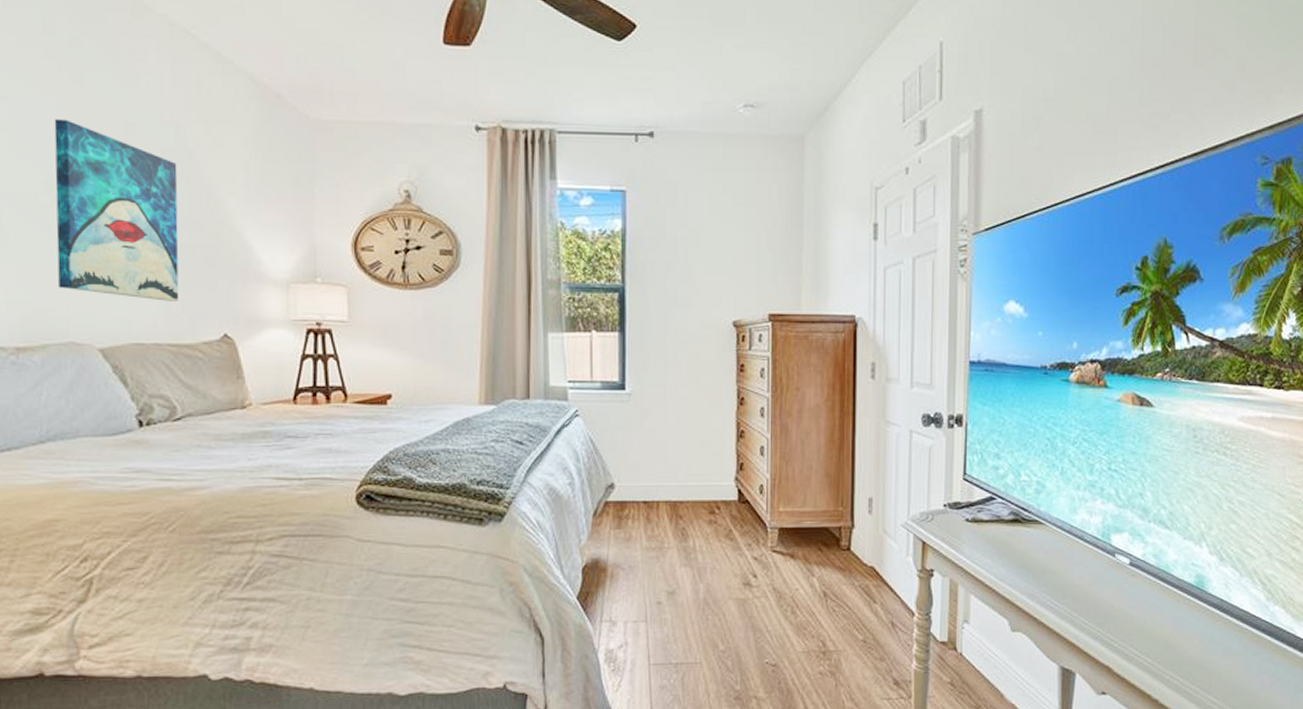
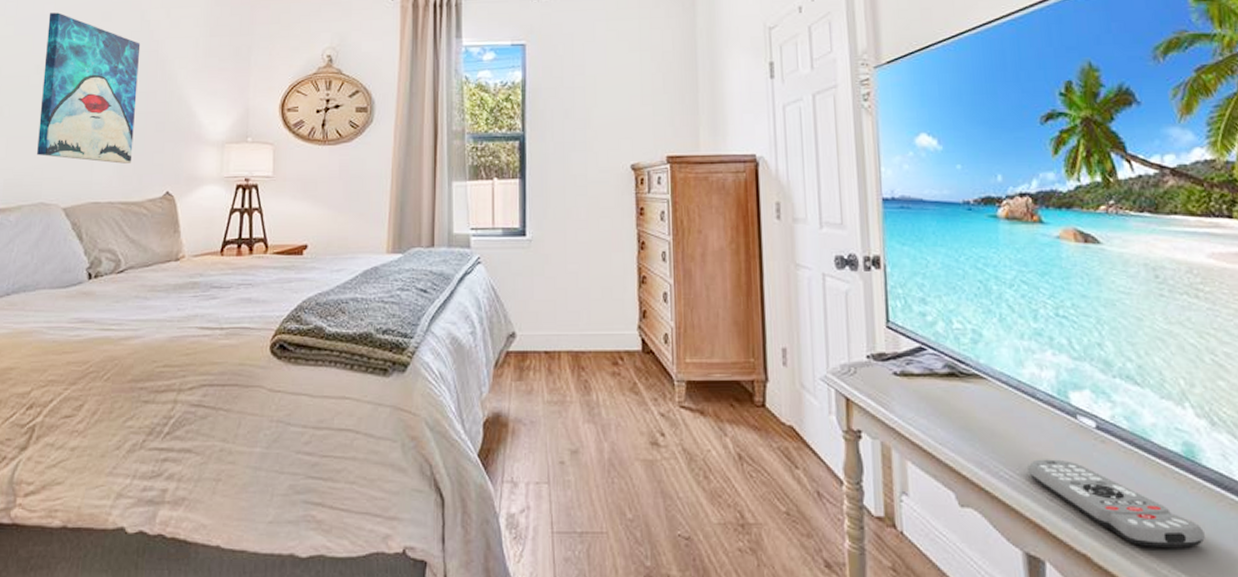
remote control: none [1069,590,1202,659] -> present [1026,459,1205,548]

